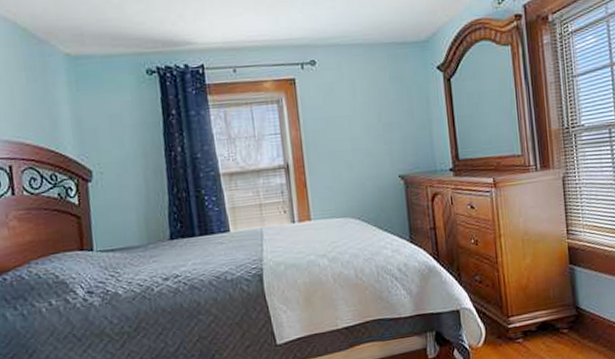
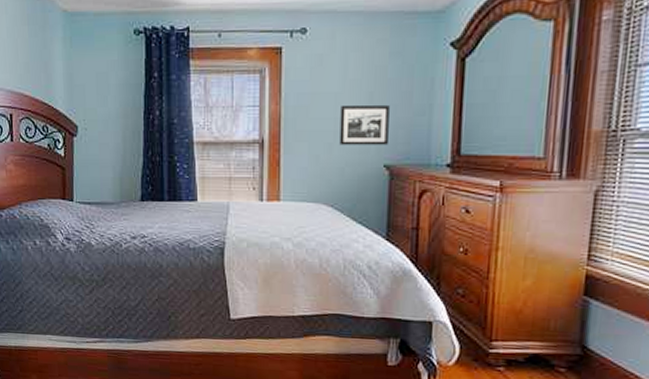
picture frame: none [354,123,399,162] -> present [339,104,390,145]

